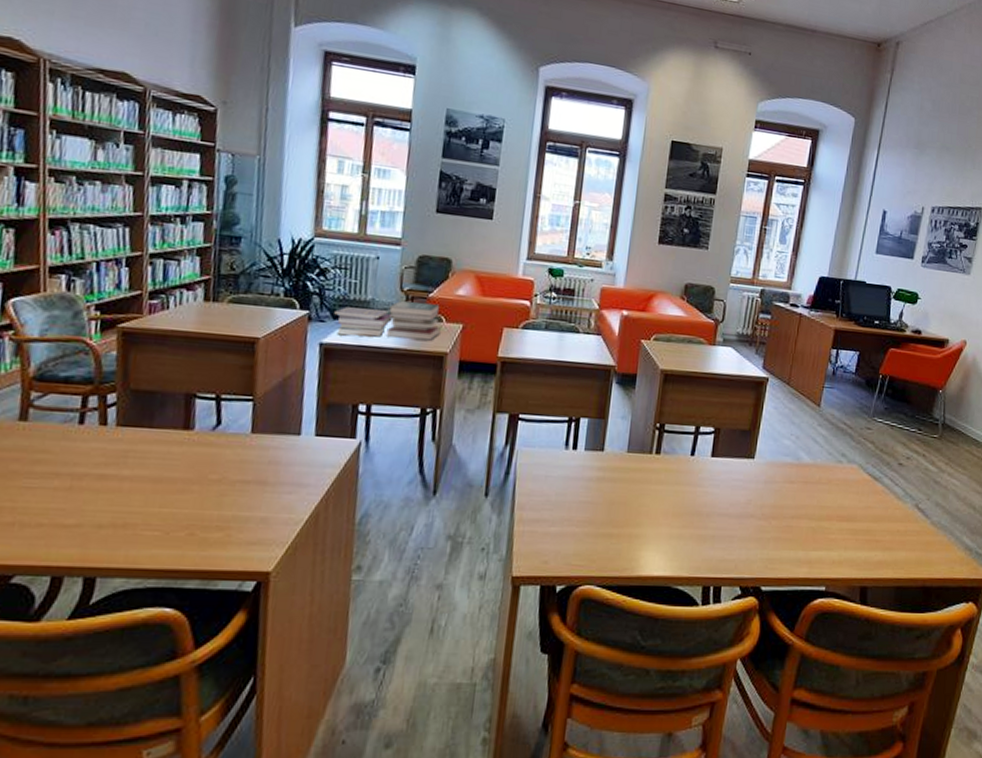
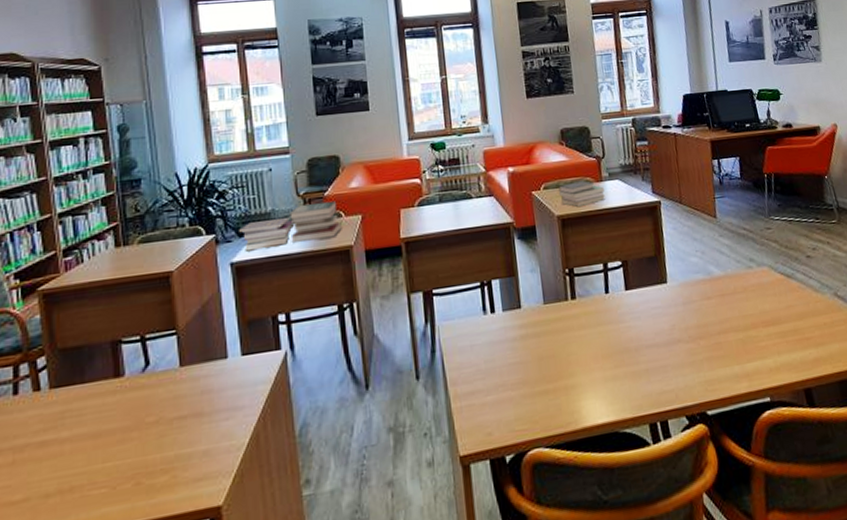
books: none [668,339,715,366] -> present [559,181,606,207]

